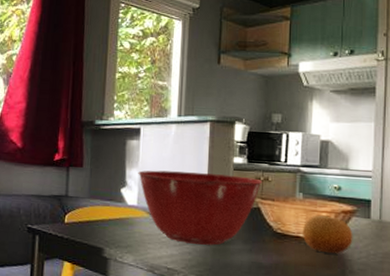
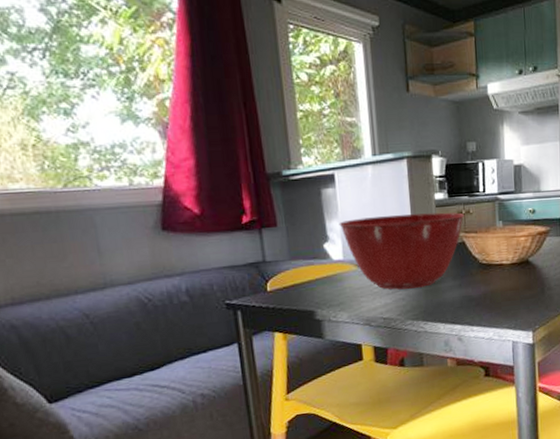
fruit: present [302,215,353,254] -> none [504,239,549,276]

